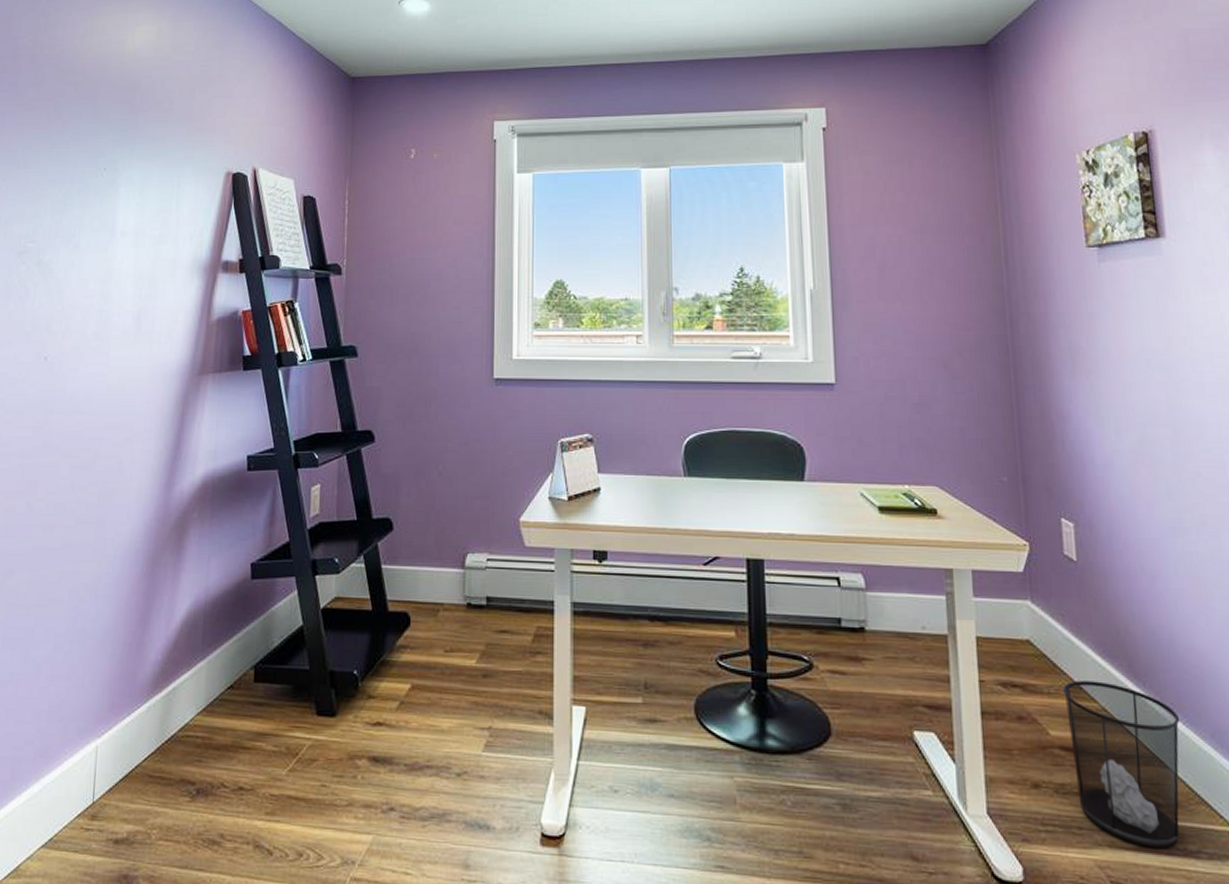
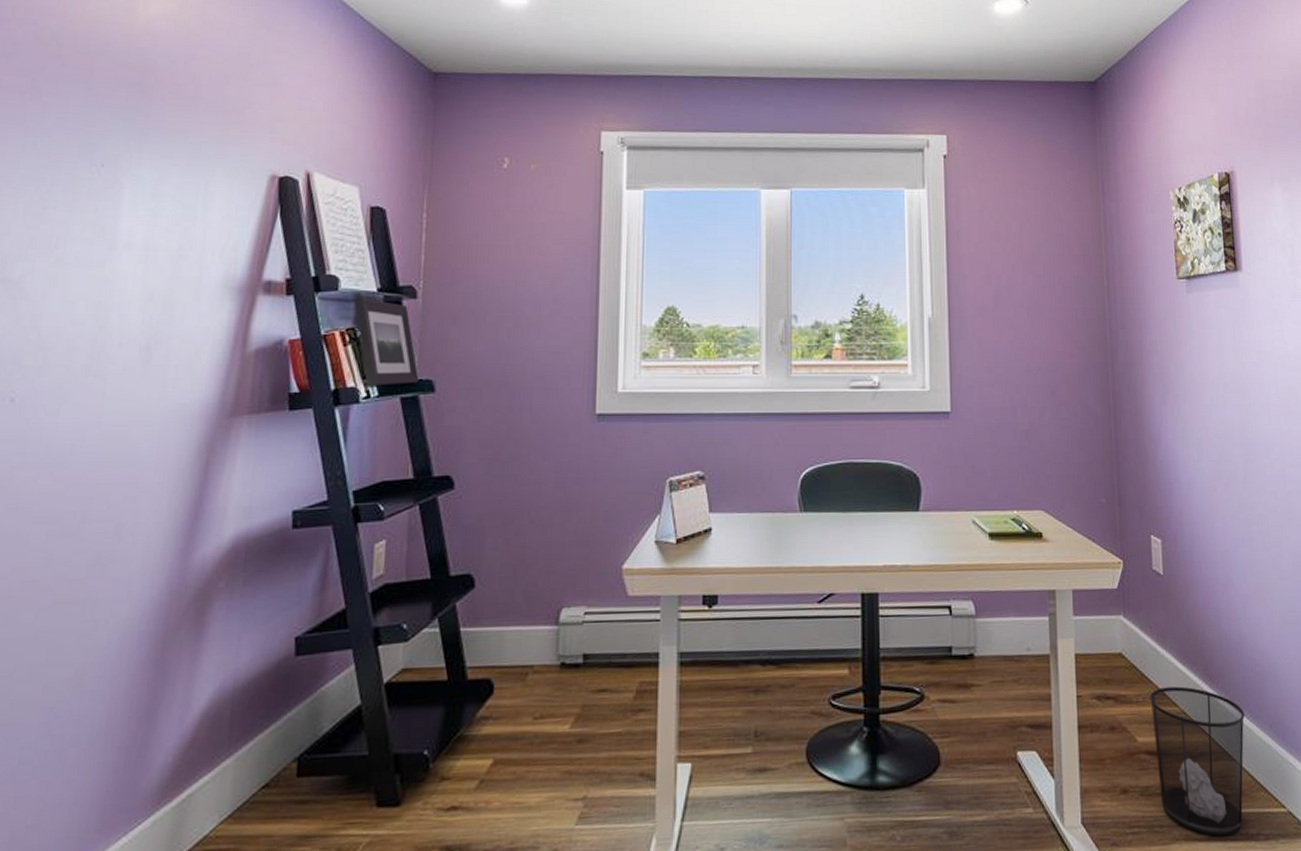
picture frame: none [292,275,345,352] -> present [354,298,419,387]

